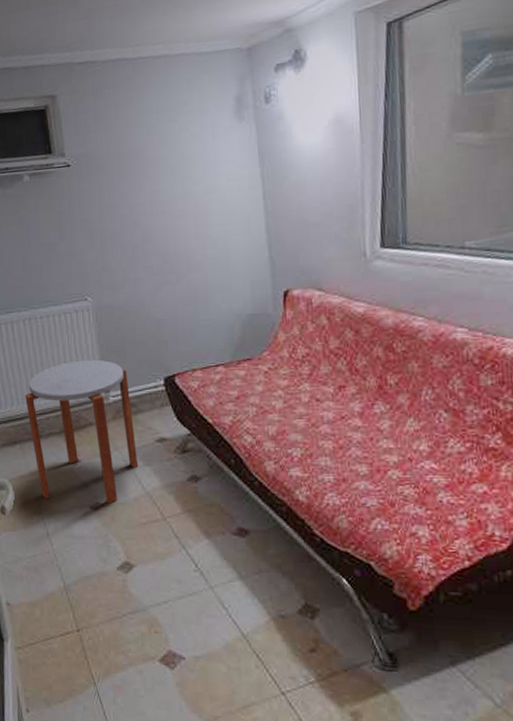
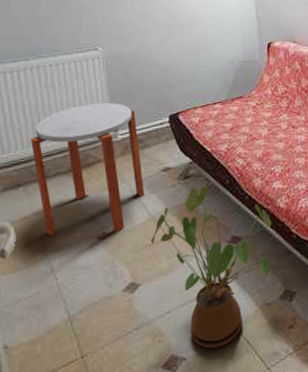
house plant: none [145,462,288,655] -> present [151,186,272,349]

